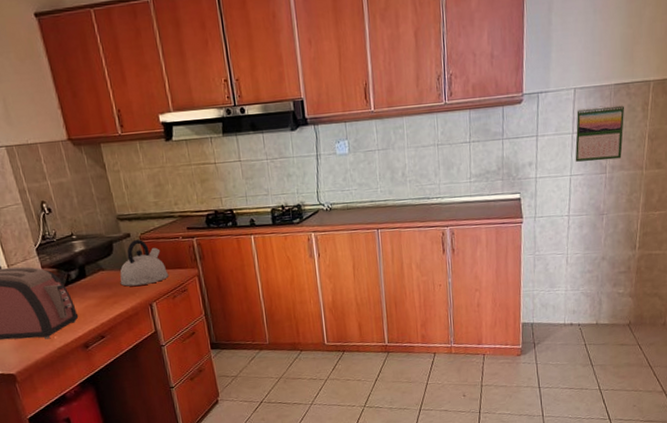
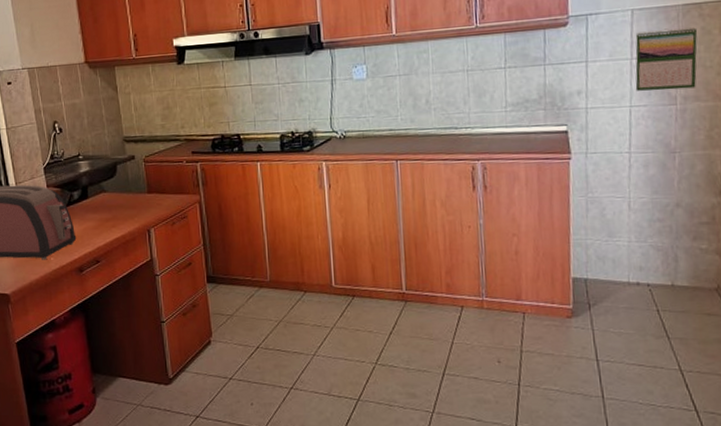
kettle: present [120,239,169,287] -> none [120,161,170,210]

